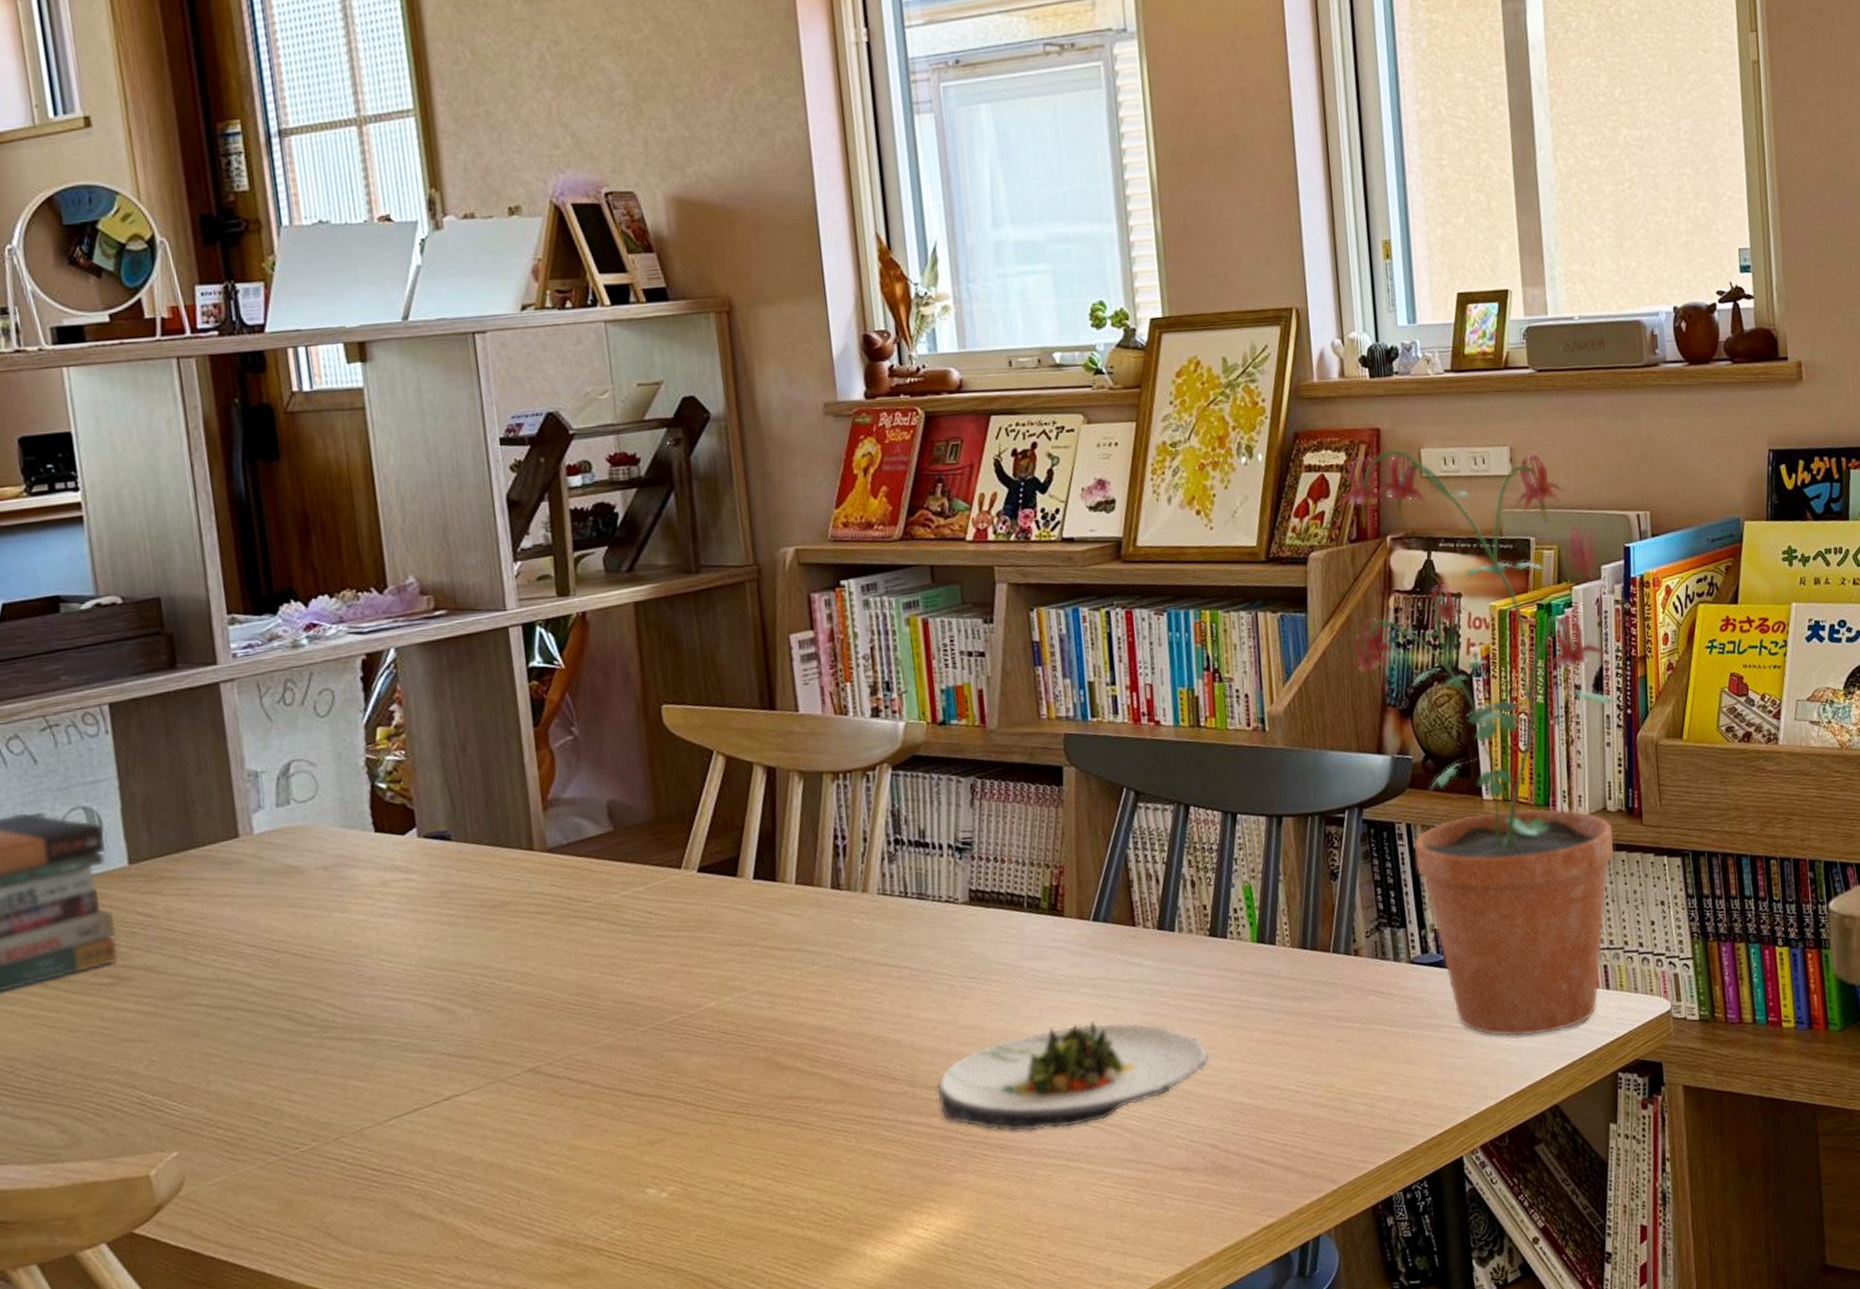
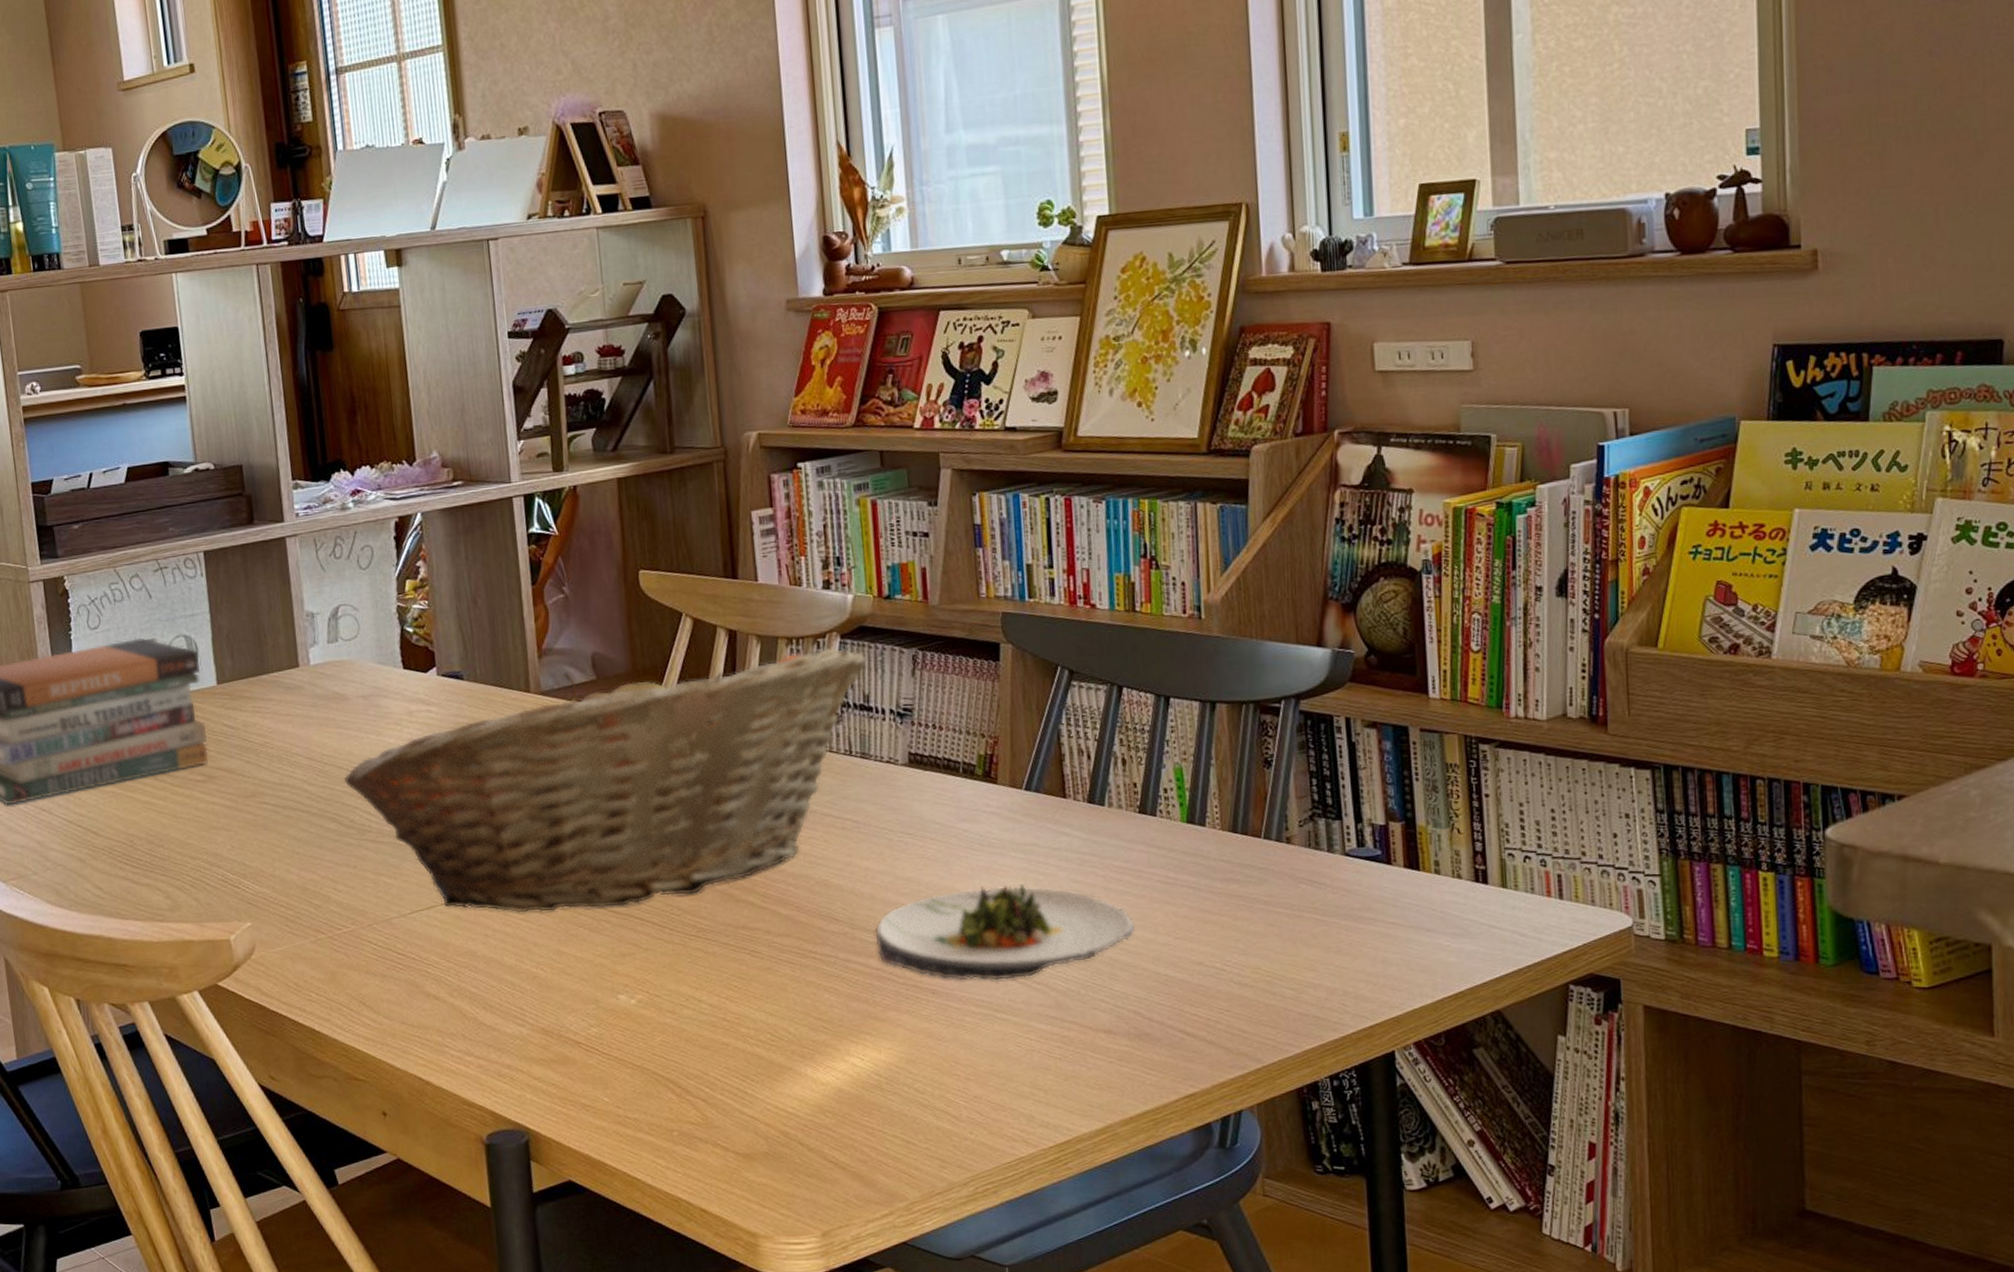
fruit basket: none [300,780,921,1109] -> present [344,647,867,913]
potted plant: present [1338,449,1626,1037] -> none [1284,343,1593,939]

